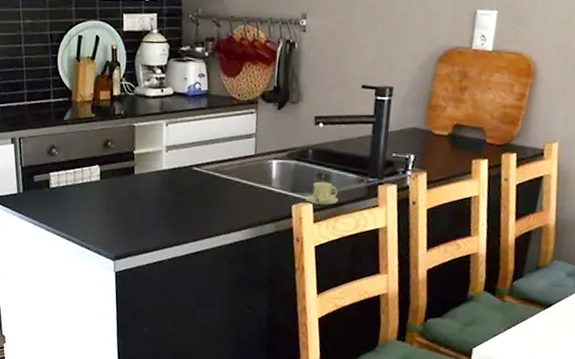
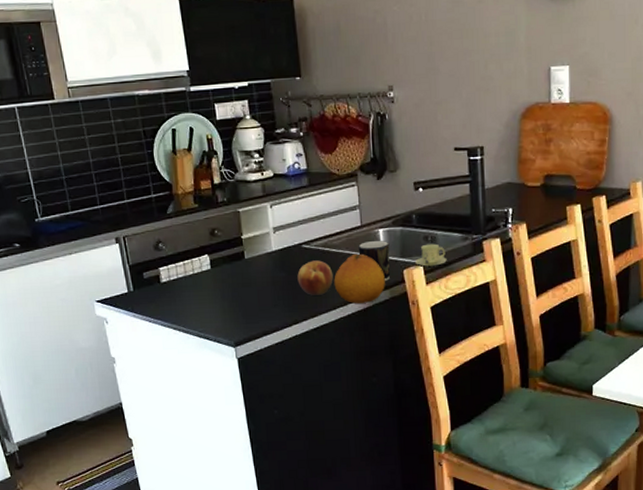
fruit: none [184,184,221,220] -> present [297,260,334,295]
fruit: none [219,182,272,234] -> present [334,253,385,304]
mug: none [249,171,282,215] -> present [358,240,391,282]

